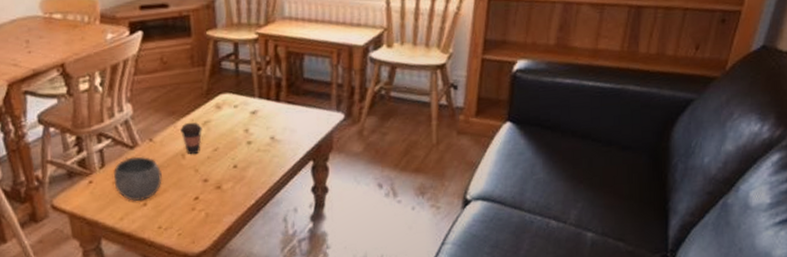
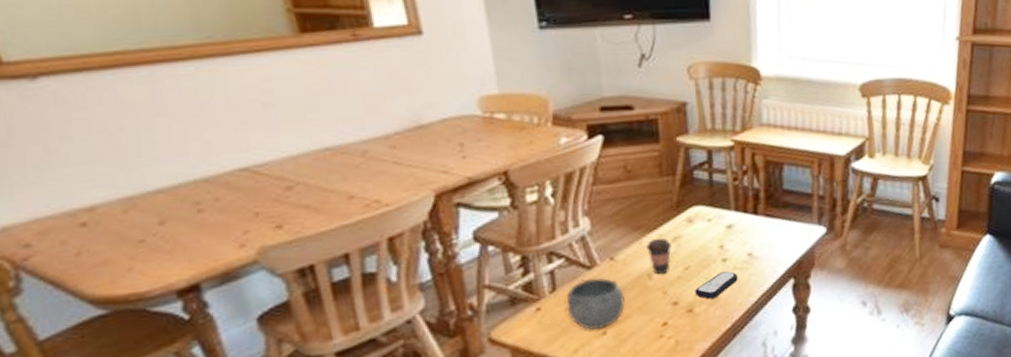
remote control: none [222,153,261,178] -> present [695,271,738,299]

